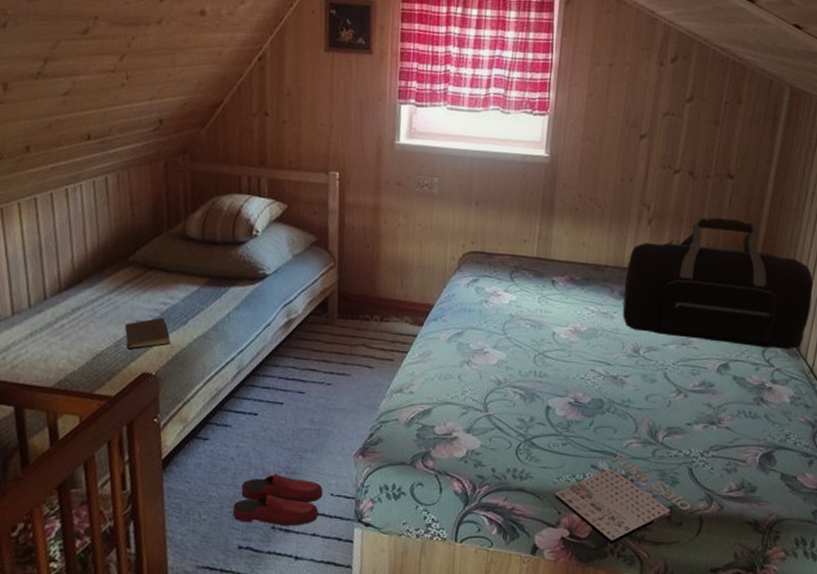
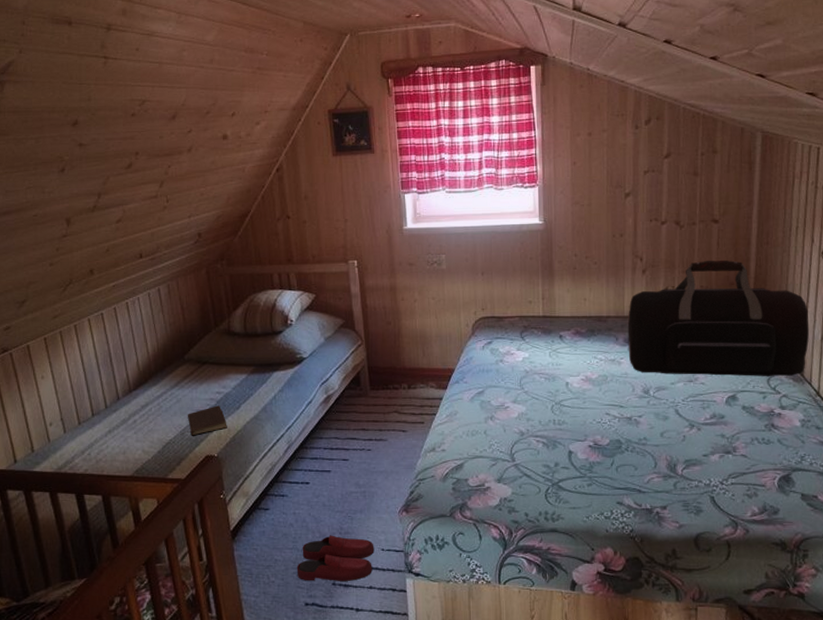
magazine: present [554,451,691,545] -> none [586,487,717,575]

